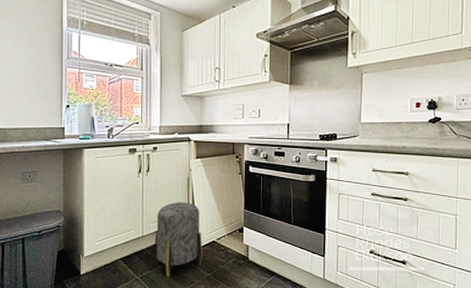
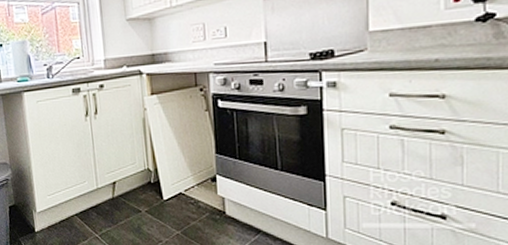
stool: present [155,202,203,278] -> none [111,148,170,236]

